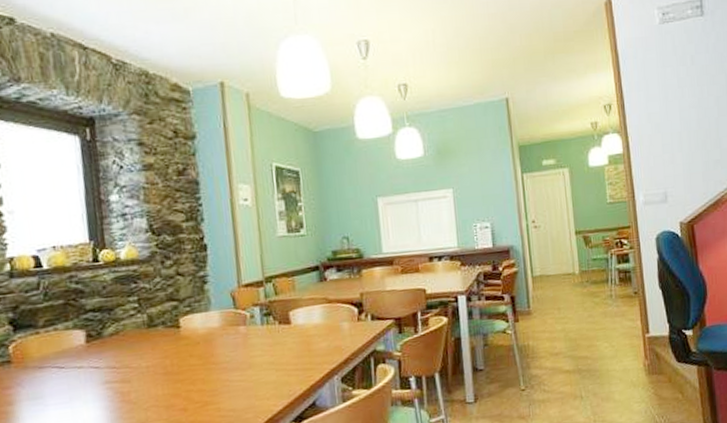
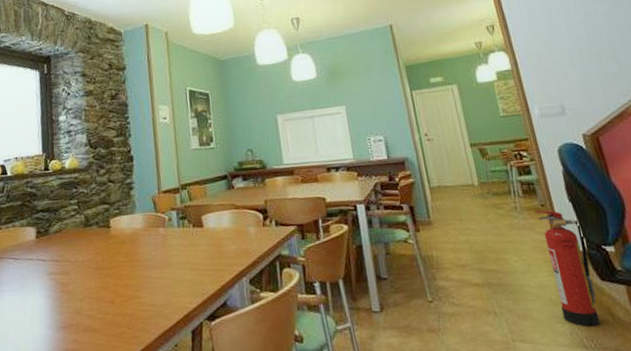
fire extinguisher: none [627,297,671,405] -> present [533,210,600,327]

